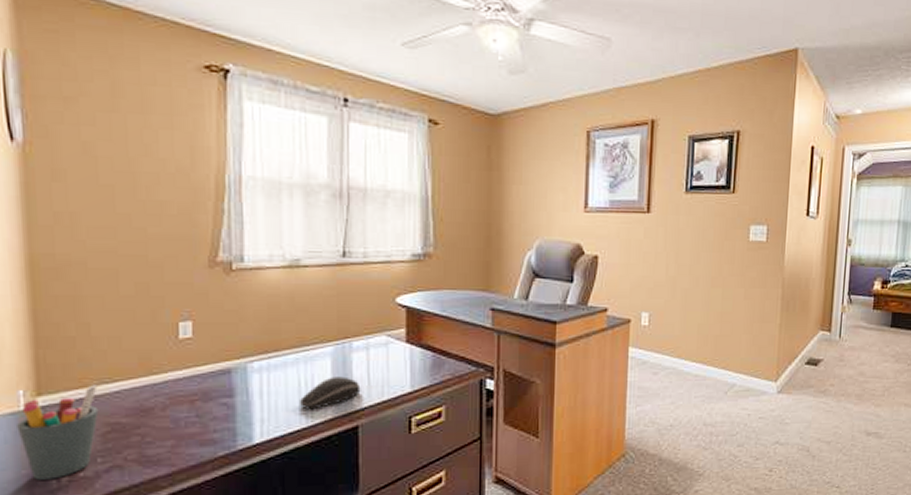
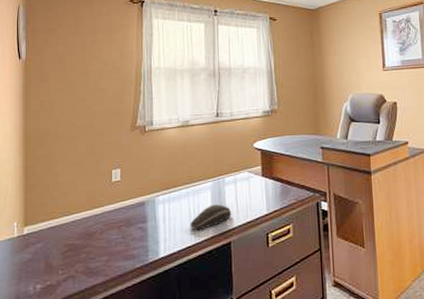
pen holder: present [17,384,99,480] -> none [12,217,61,288]

